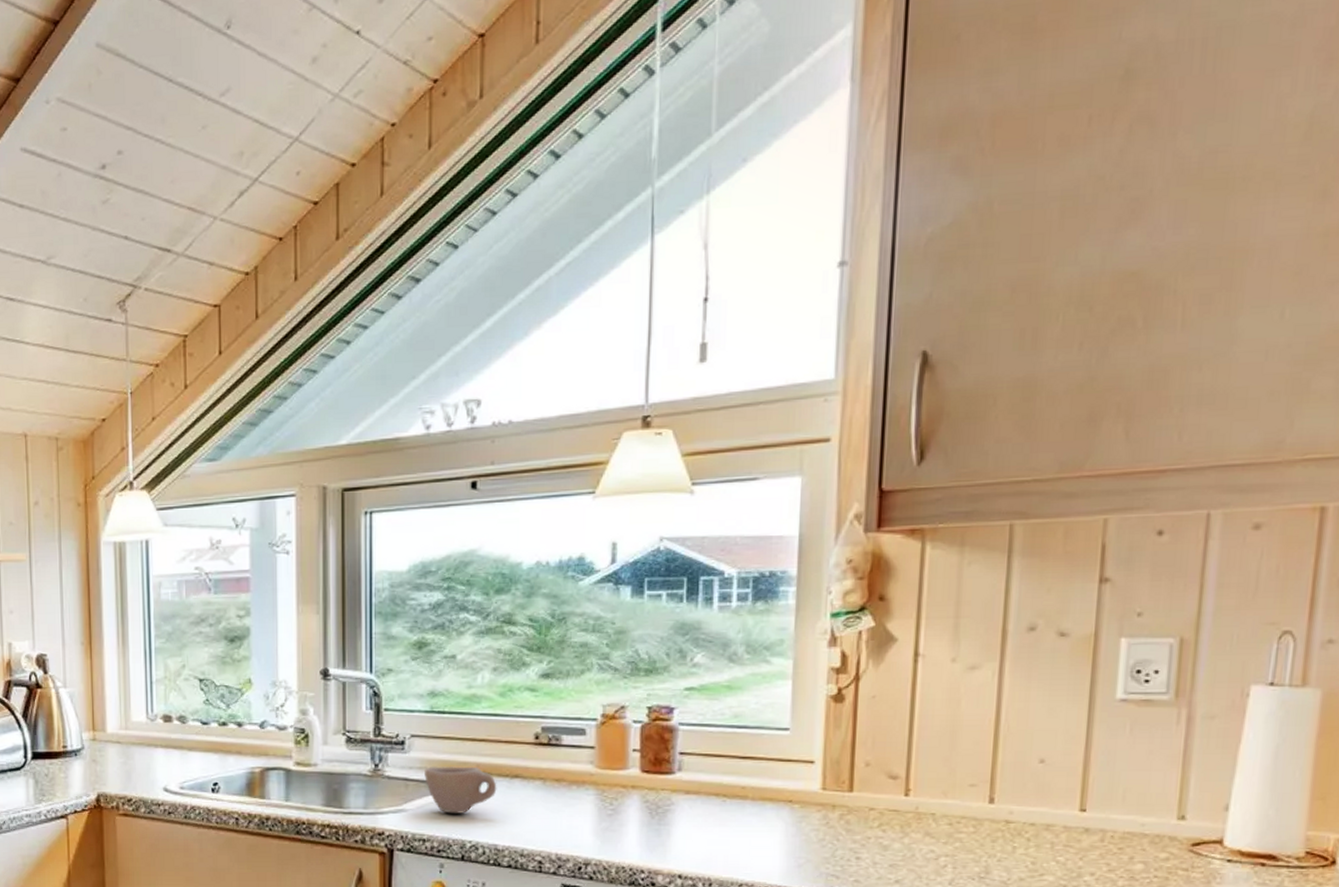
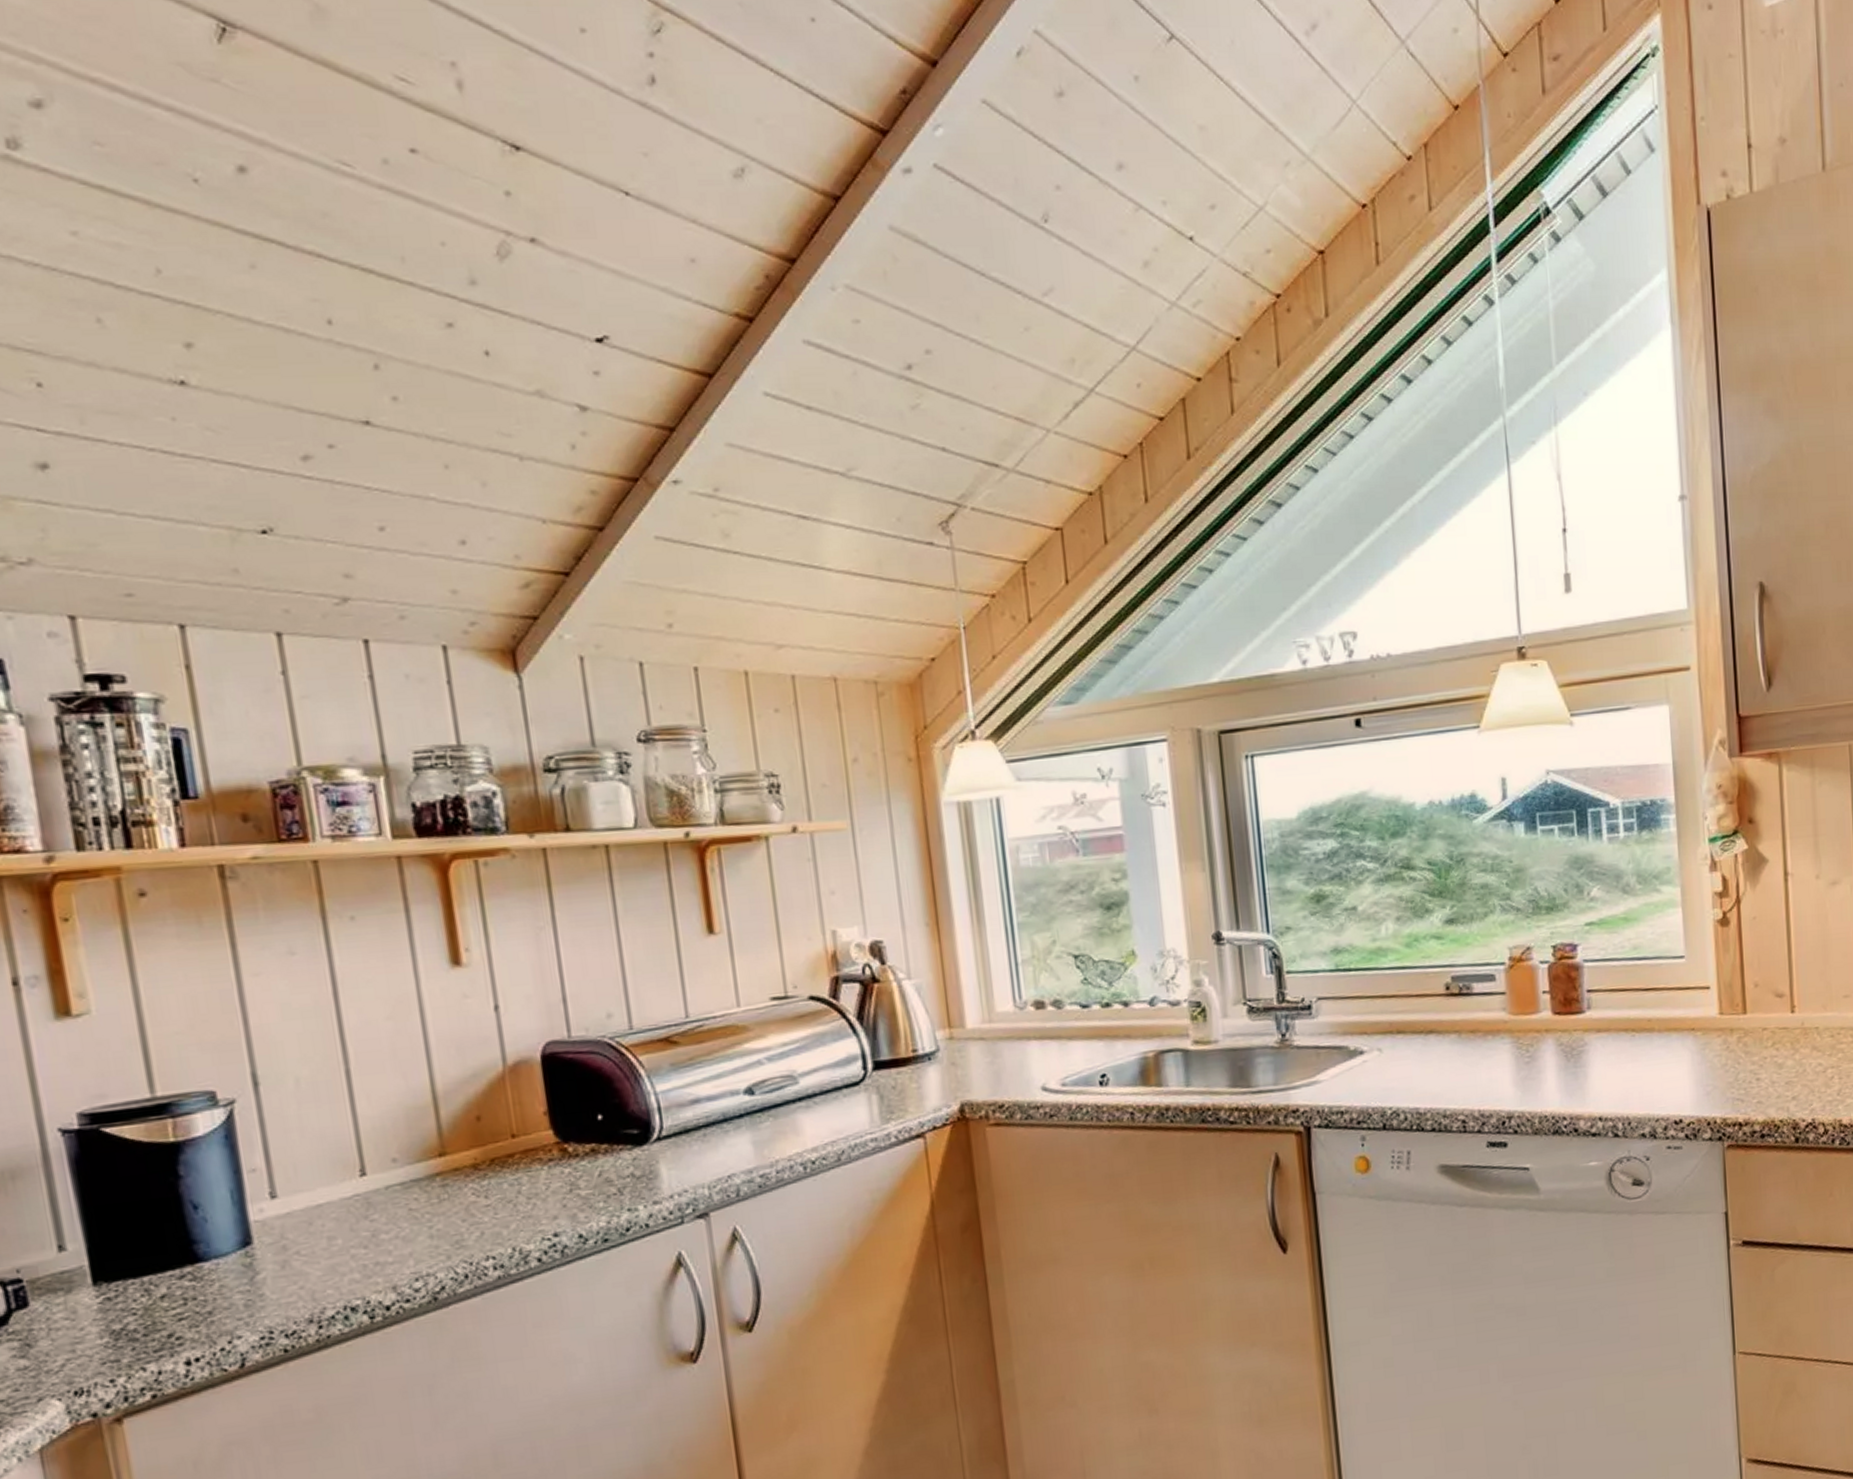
cup: present [424,766,497,814] -> none [1335,1025,1413,1080]

